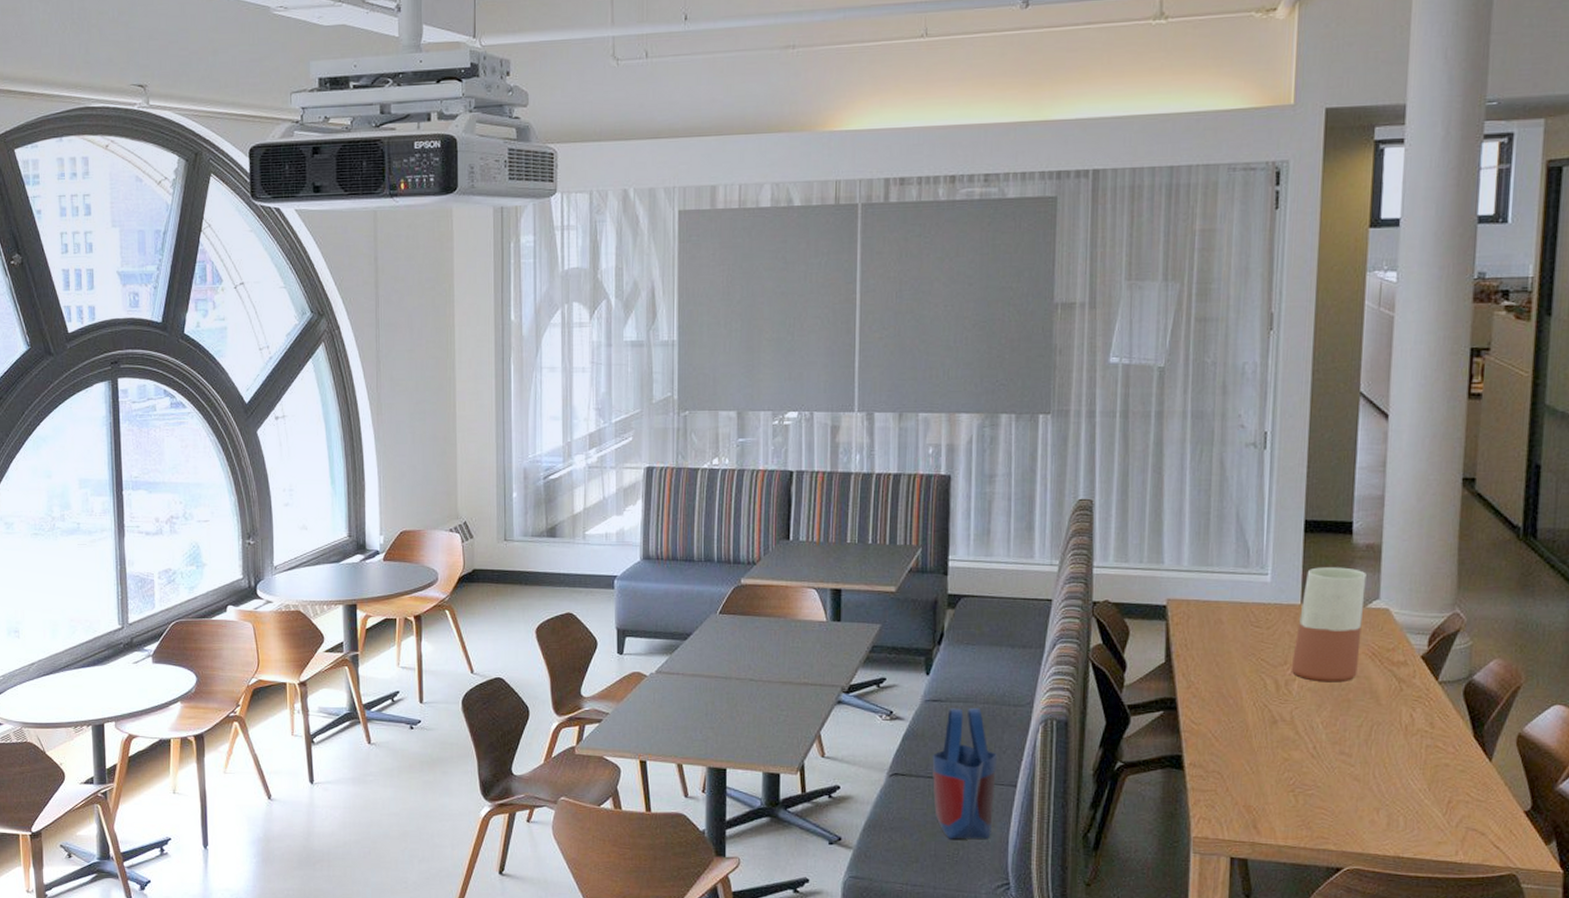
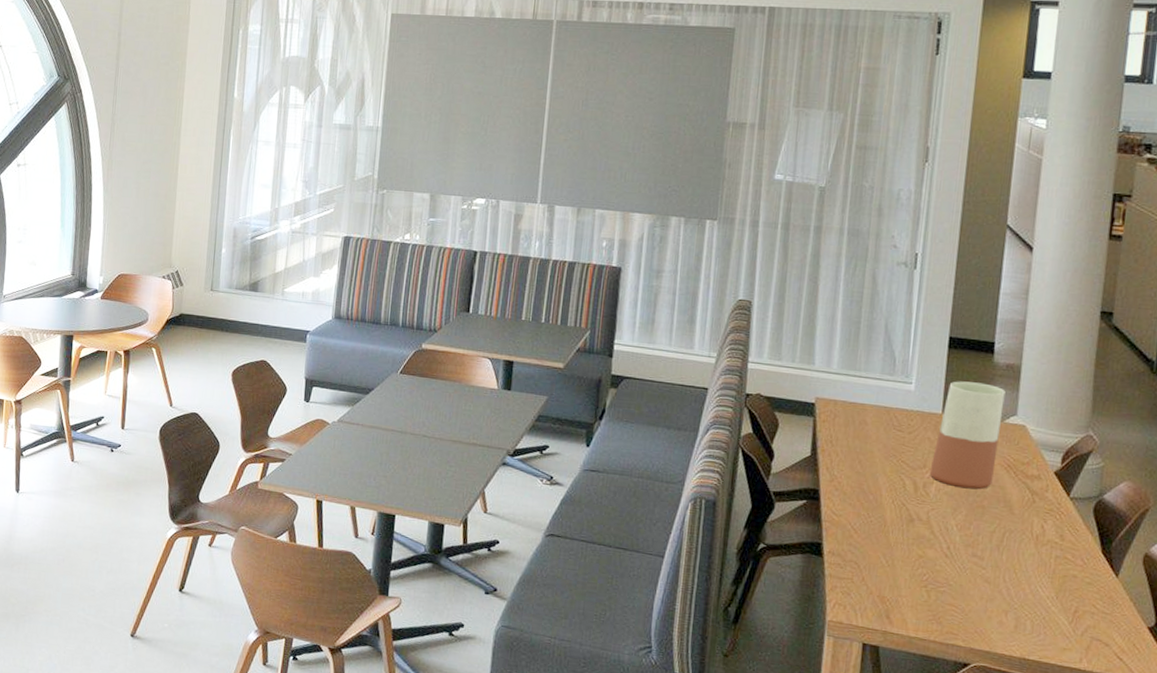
tote bag: present [932,707,997,839] -> none [586,479,647,603]

